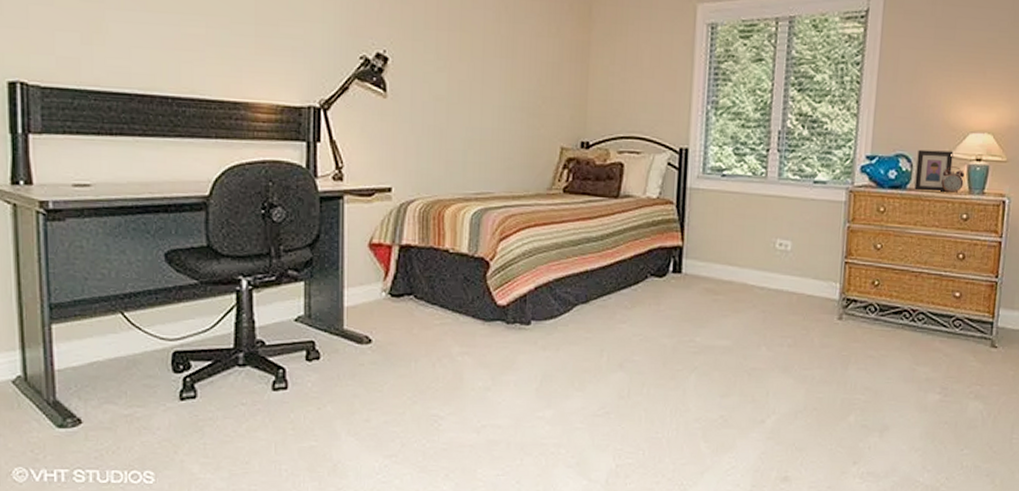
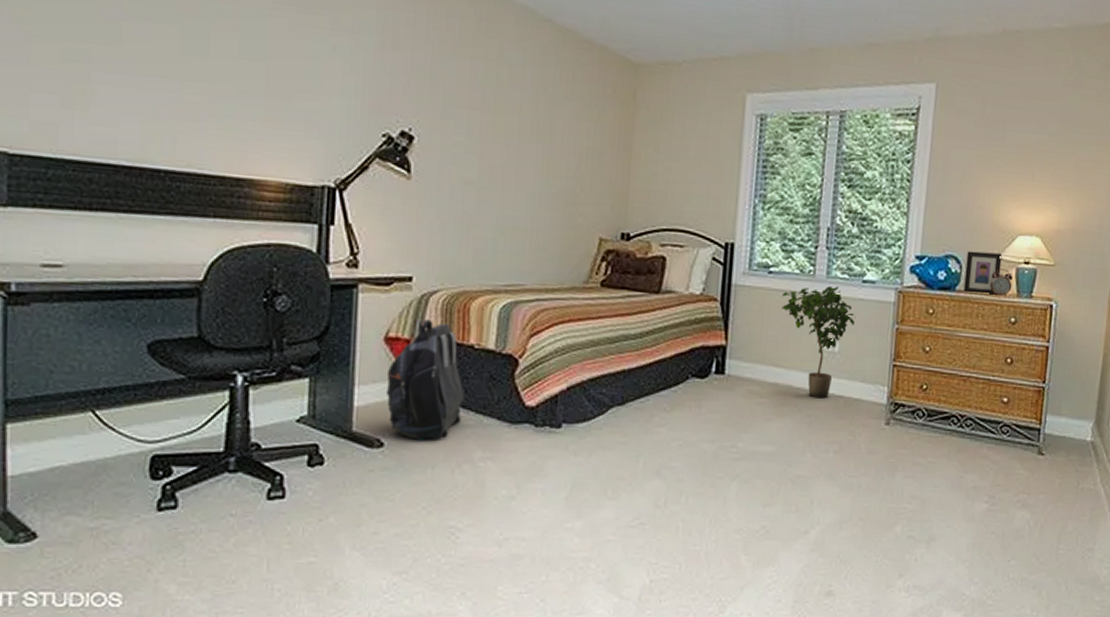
backpack: none [371,226,443,338] -> present [385,319,466,441]
potted plant: none [735,187,808,295] -> present [781,286,856,399]

